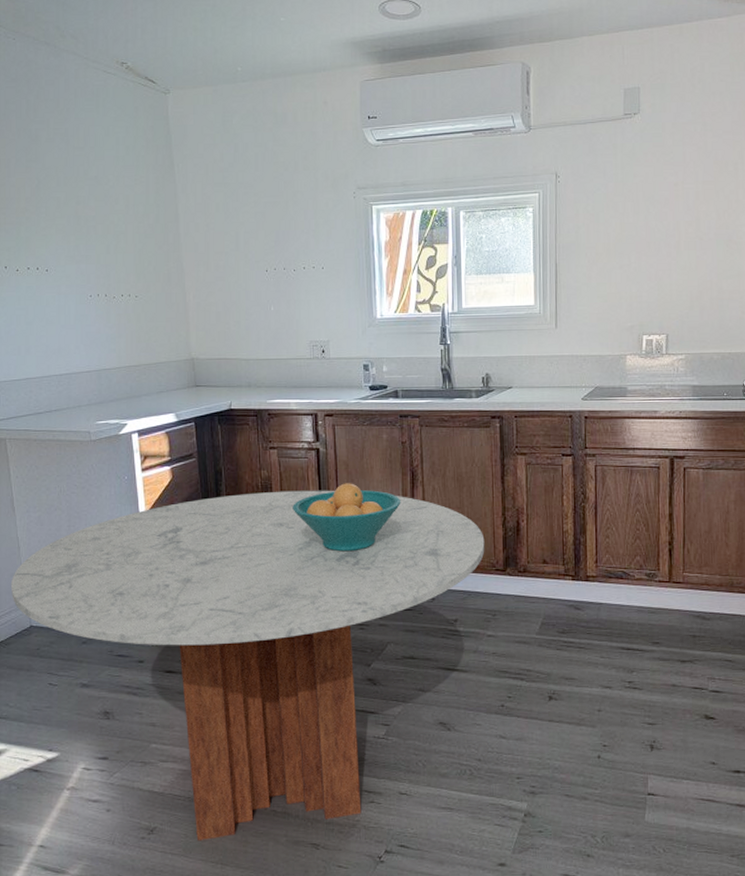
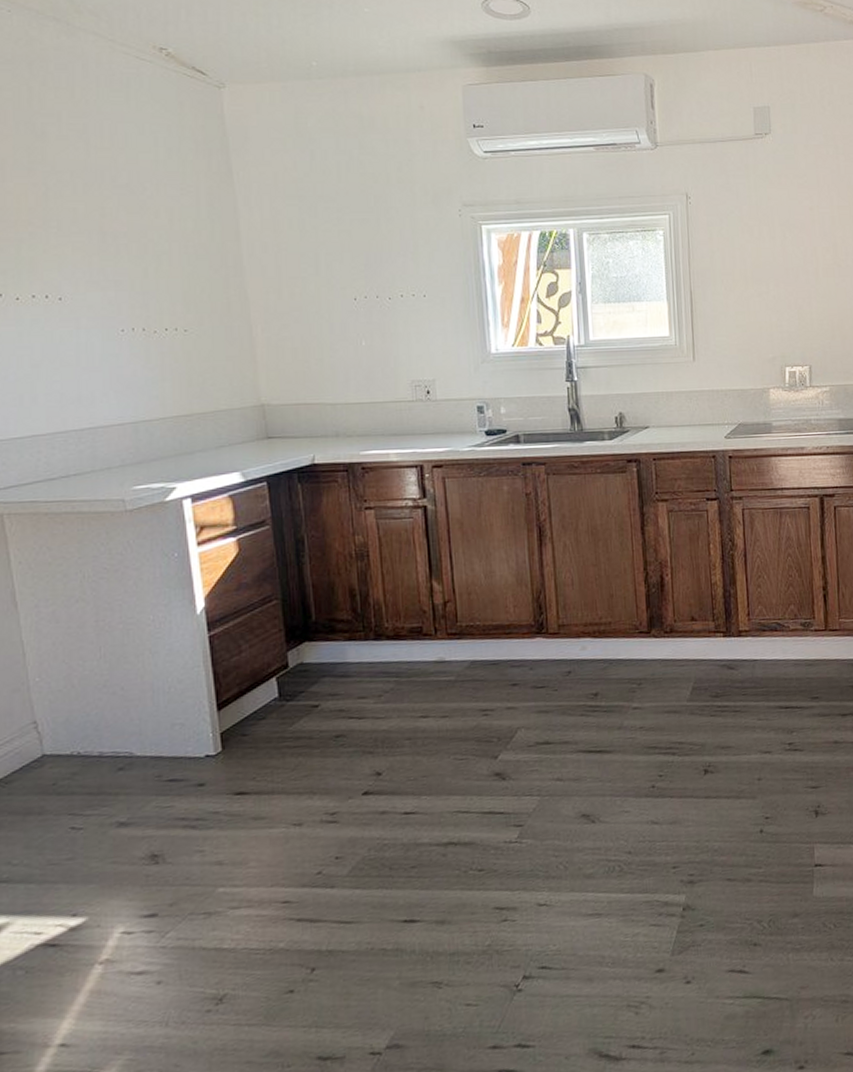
coffee table: present [10,490,485,841] -> none [12,554,626,1003]
fruit bowl: present [292,483,401,552] -> none [396,544,528,626]

